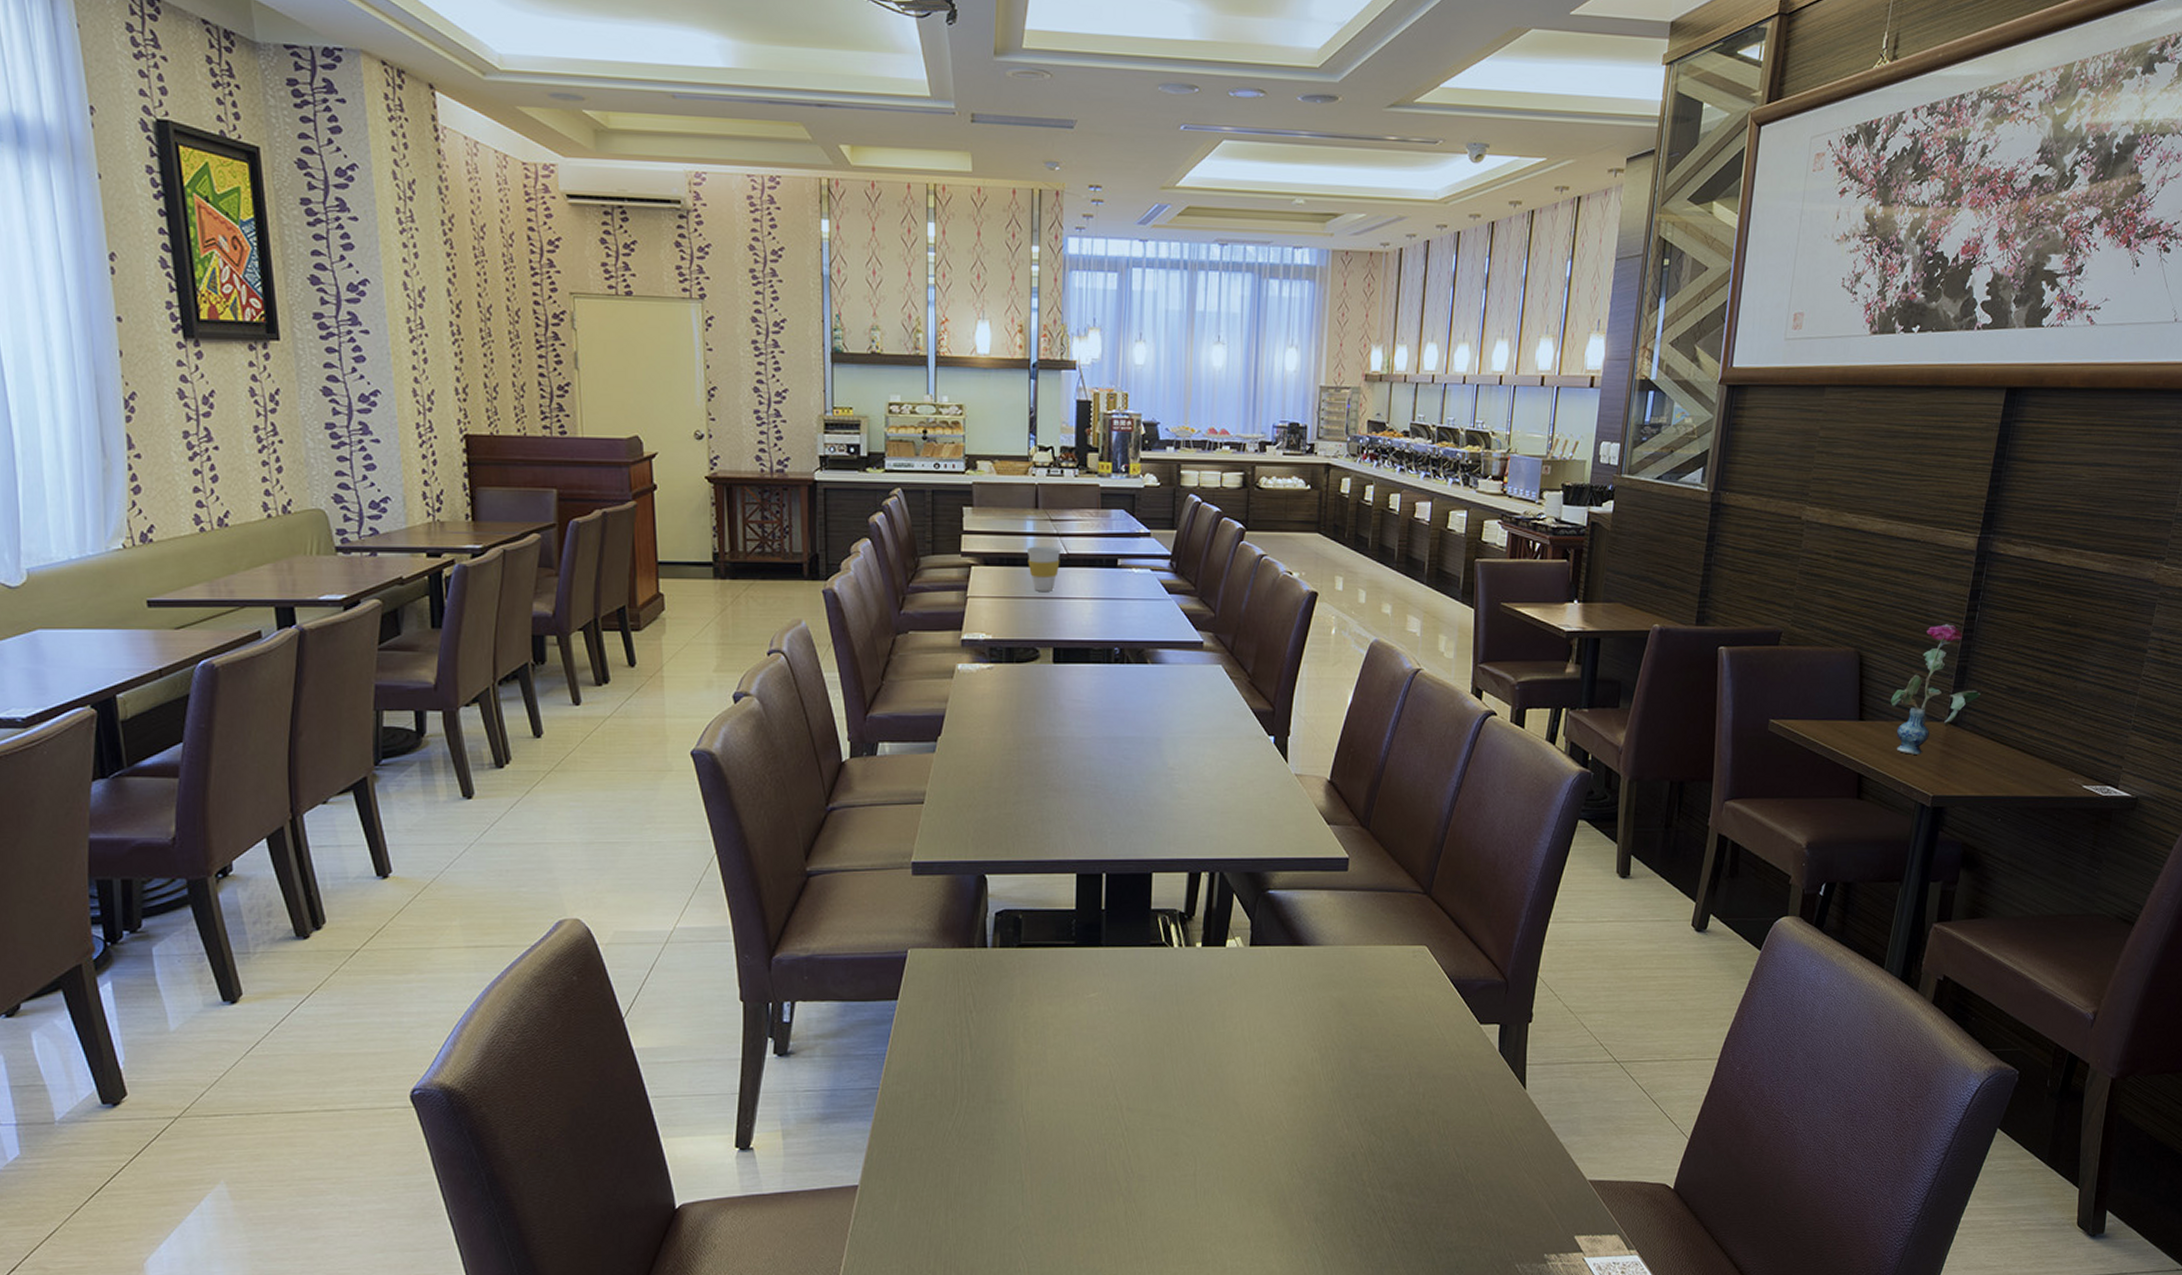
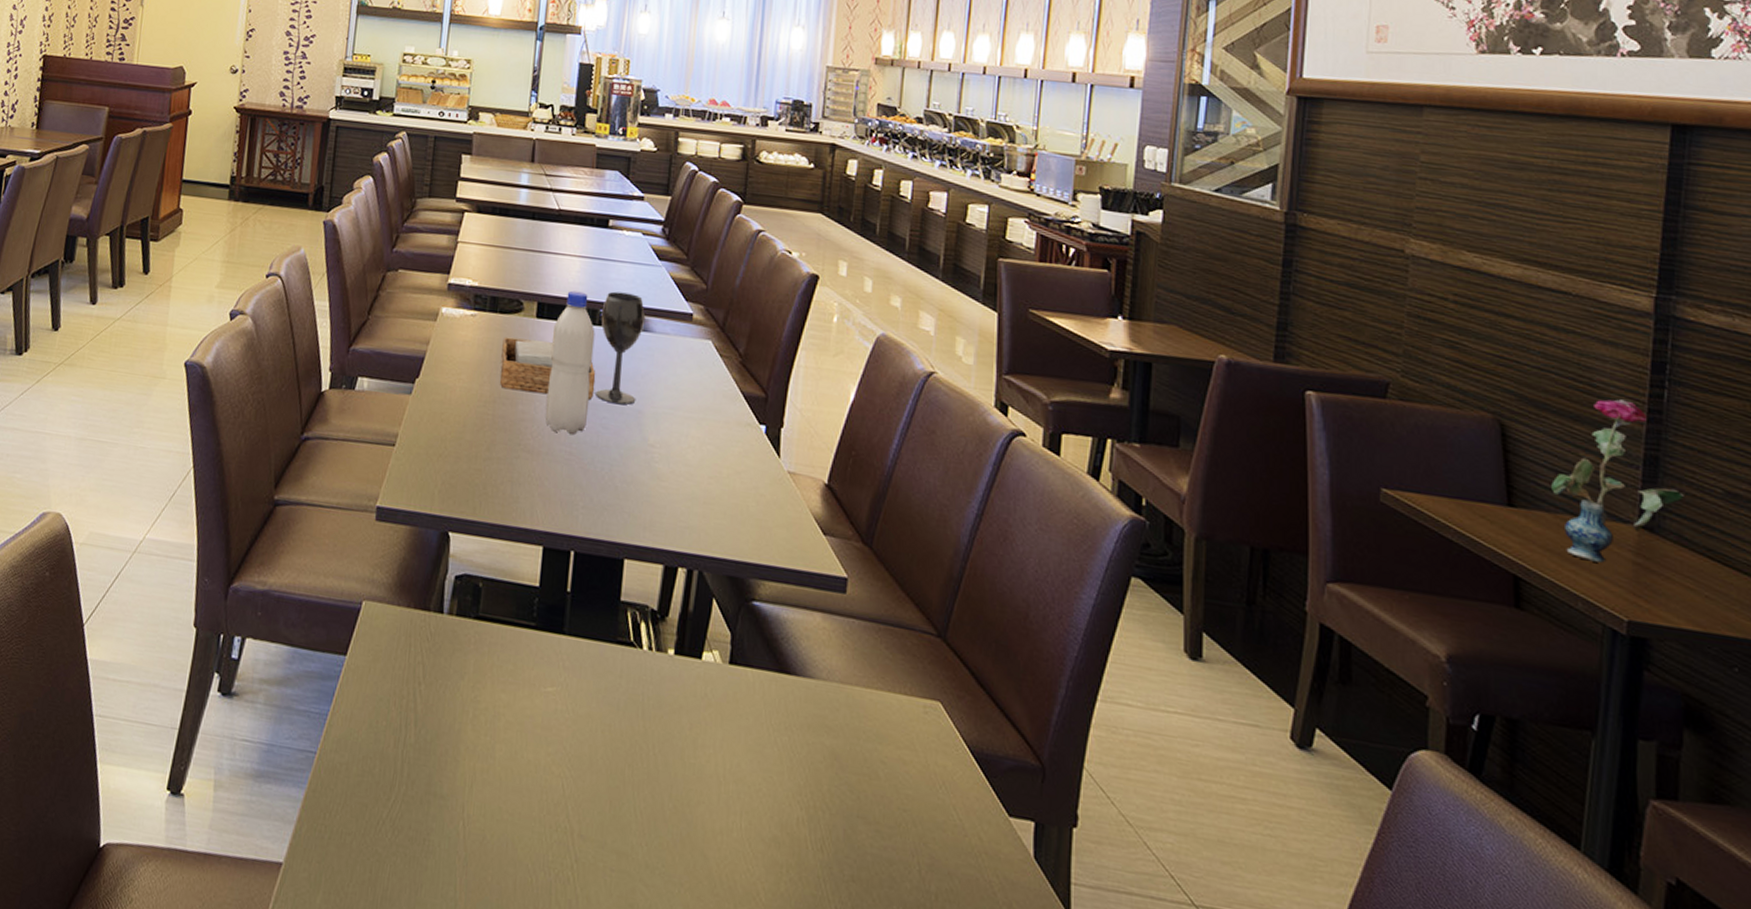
napkin holder: none [1022,684,1115,735] -> present [500,337,596,401]
cup: present [1026,546,1062,591] -> none [519,198,554,245]
water bottle: none [1069,633,1112,770] -> present [544,290,595,436]
wine glass: none [1116,629,1158,735] -> present [596,291,645,405]

